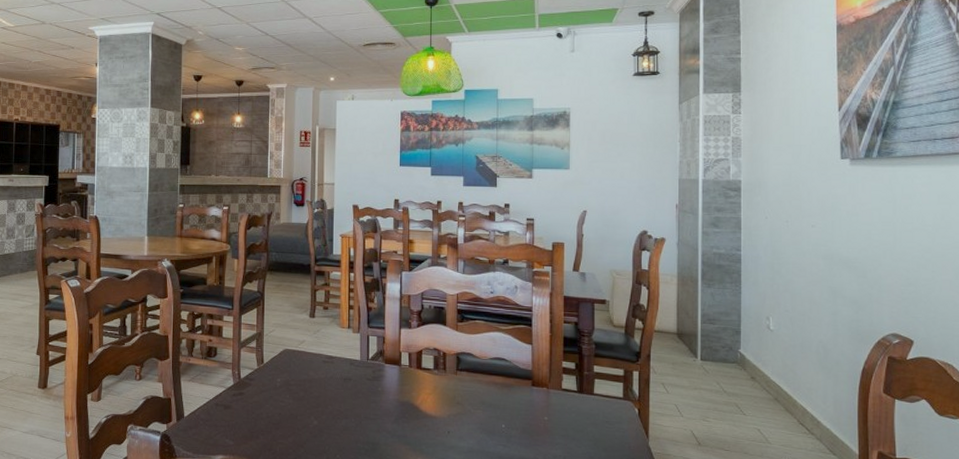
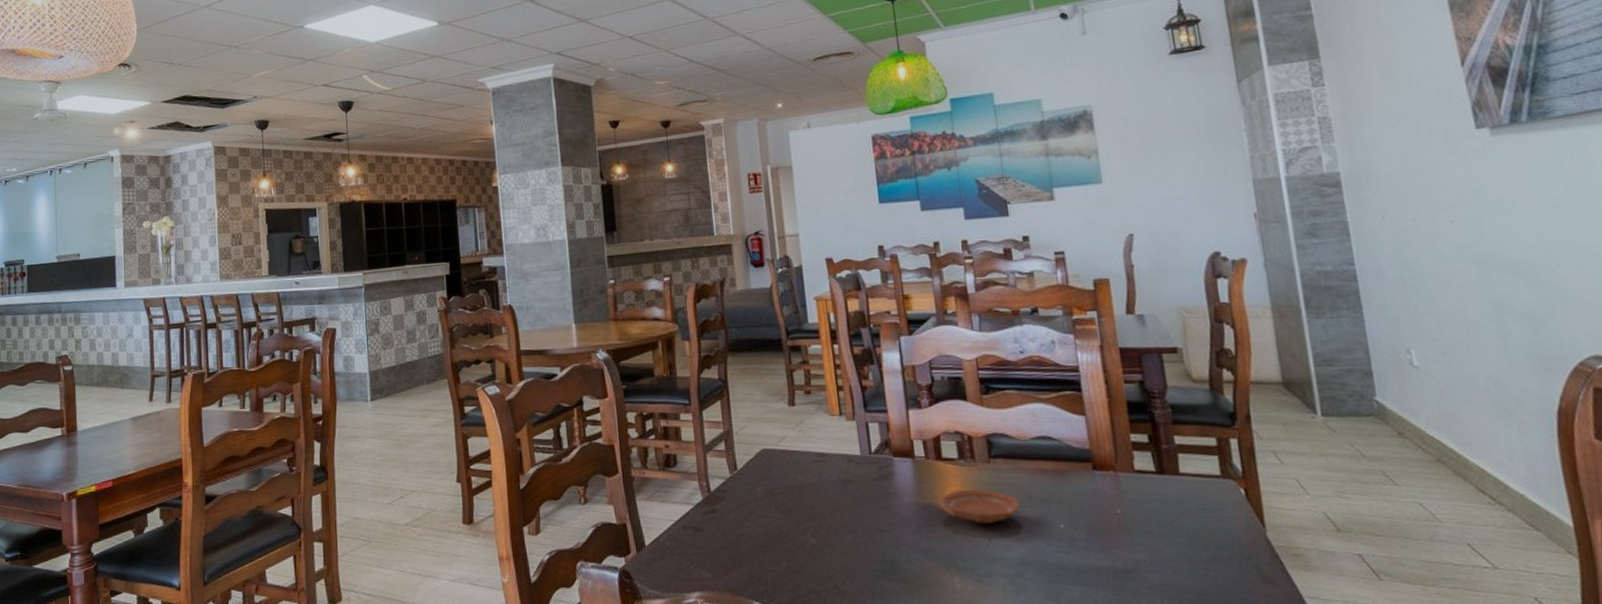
plate: none [416,393,475,420] -> present [940,489,1021,524]

